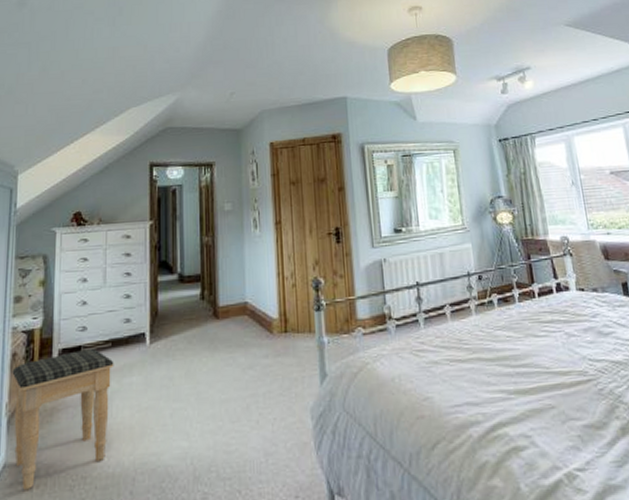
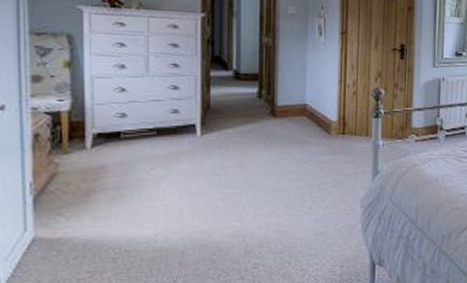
footstool: present [12,348,114,490] -> none [35,134,160,261]

